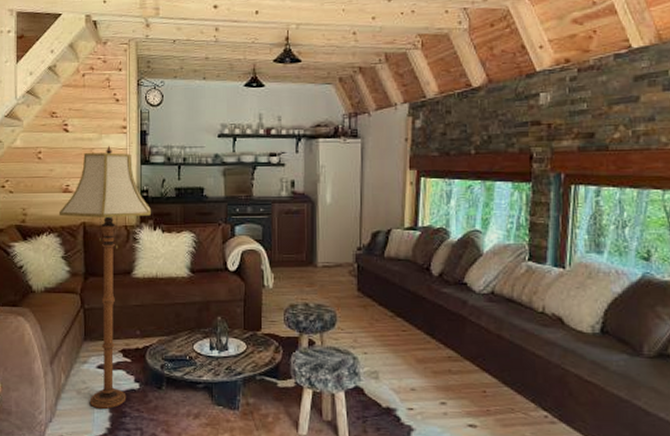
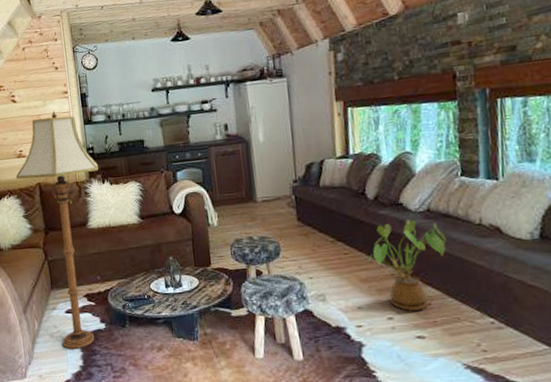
house plant: none [425,301,508,397] -> present [367,219,447,311]

